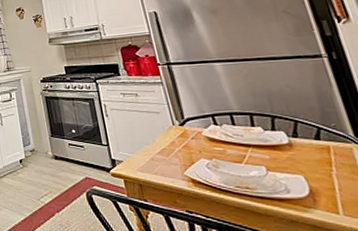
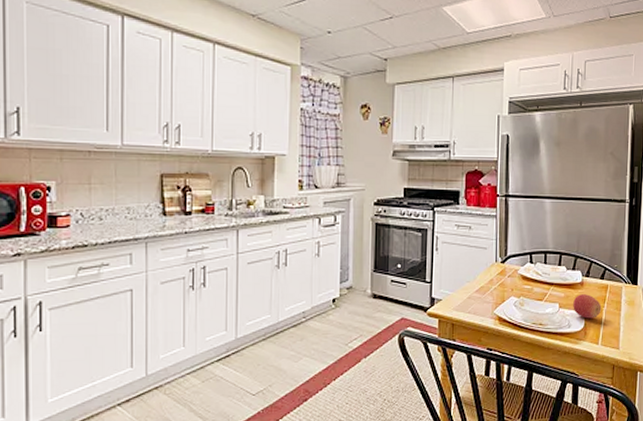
apple: none [284,156,330,184] -> present [573,294,602,319]

